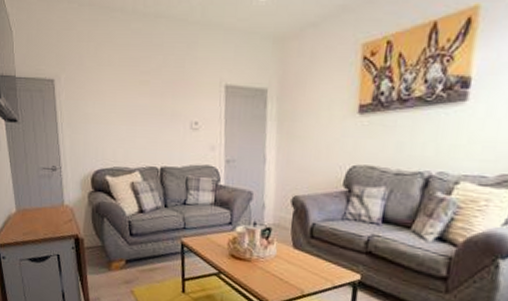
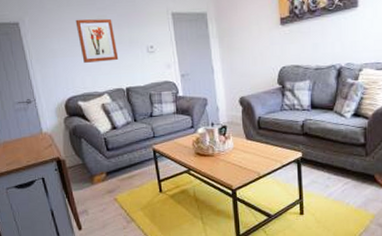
wall art: none [114,82,157,135] -> present [75,18,119,63]

